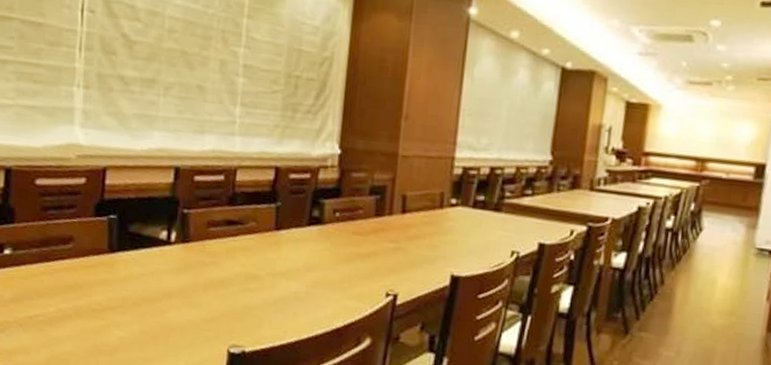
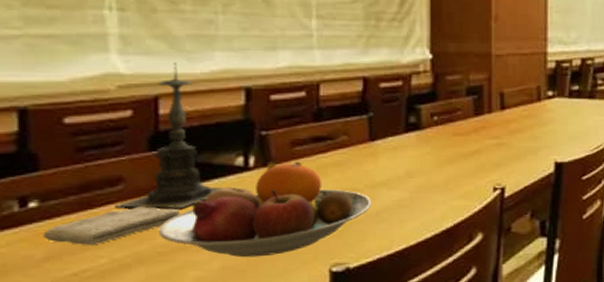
washcloth: none [11,265,113,294] -> present [42,206,181,245]
candle holder: none [64,138,159,272] -> present [114,62,237,209]
fruit bowl: none [94,239,271,328] -> present [157,161,371,258]

